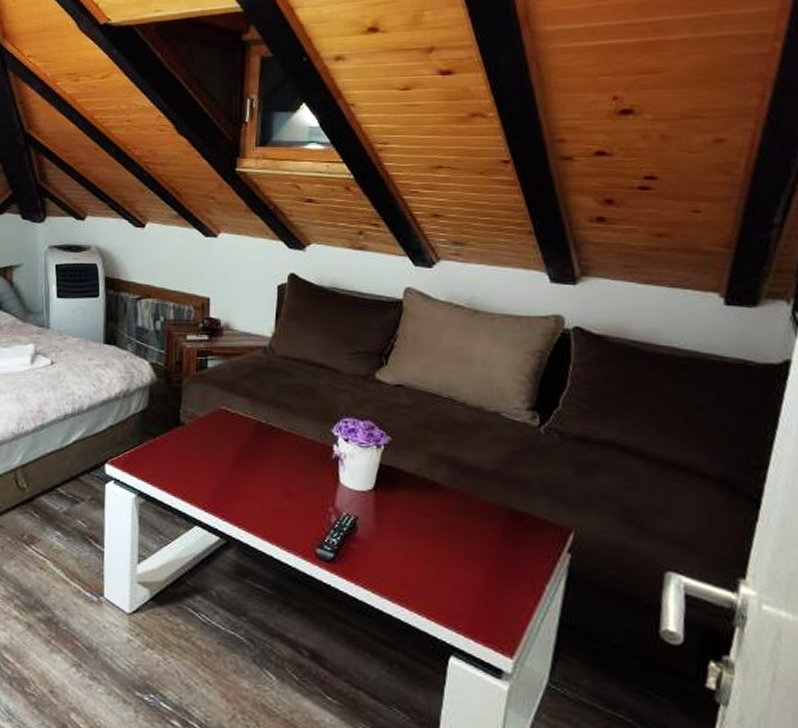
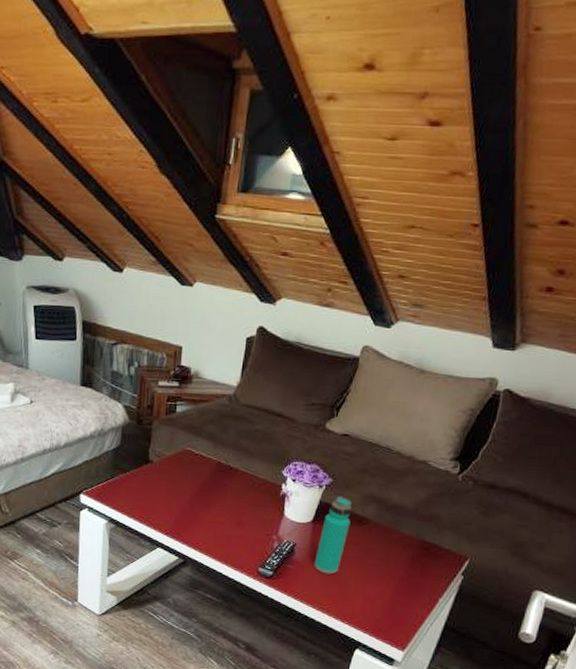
water bottle: none [382,457,420,556] -> present [313,496,352,575]

